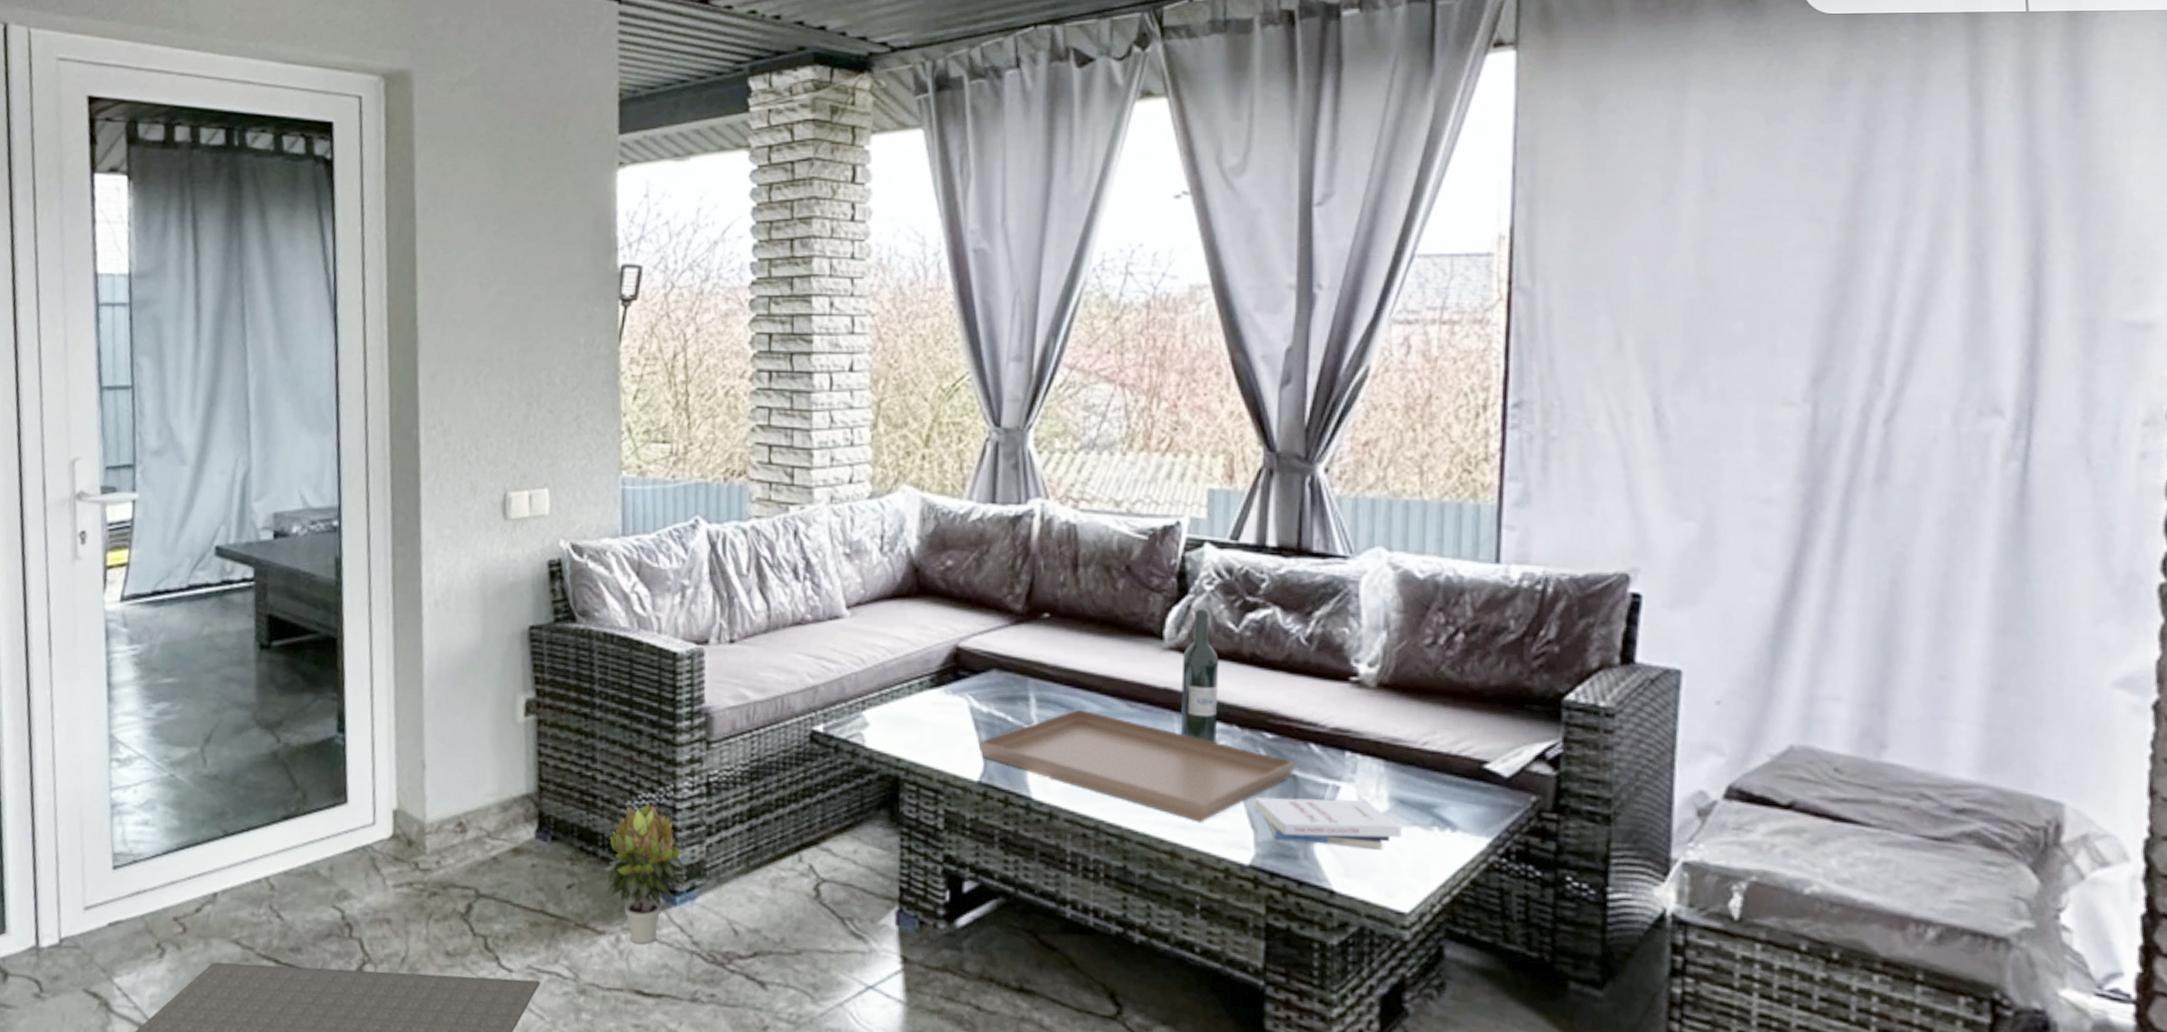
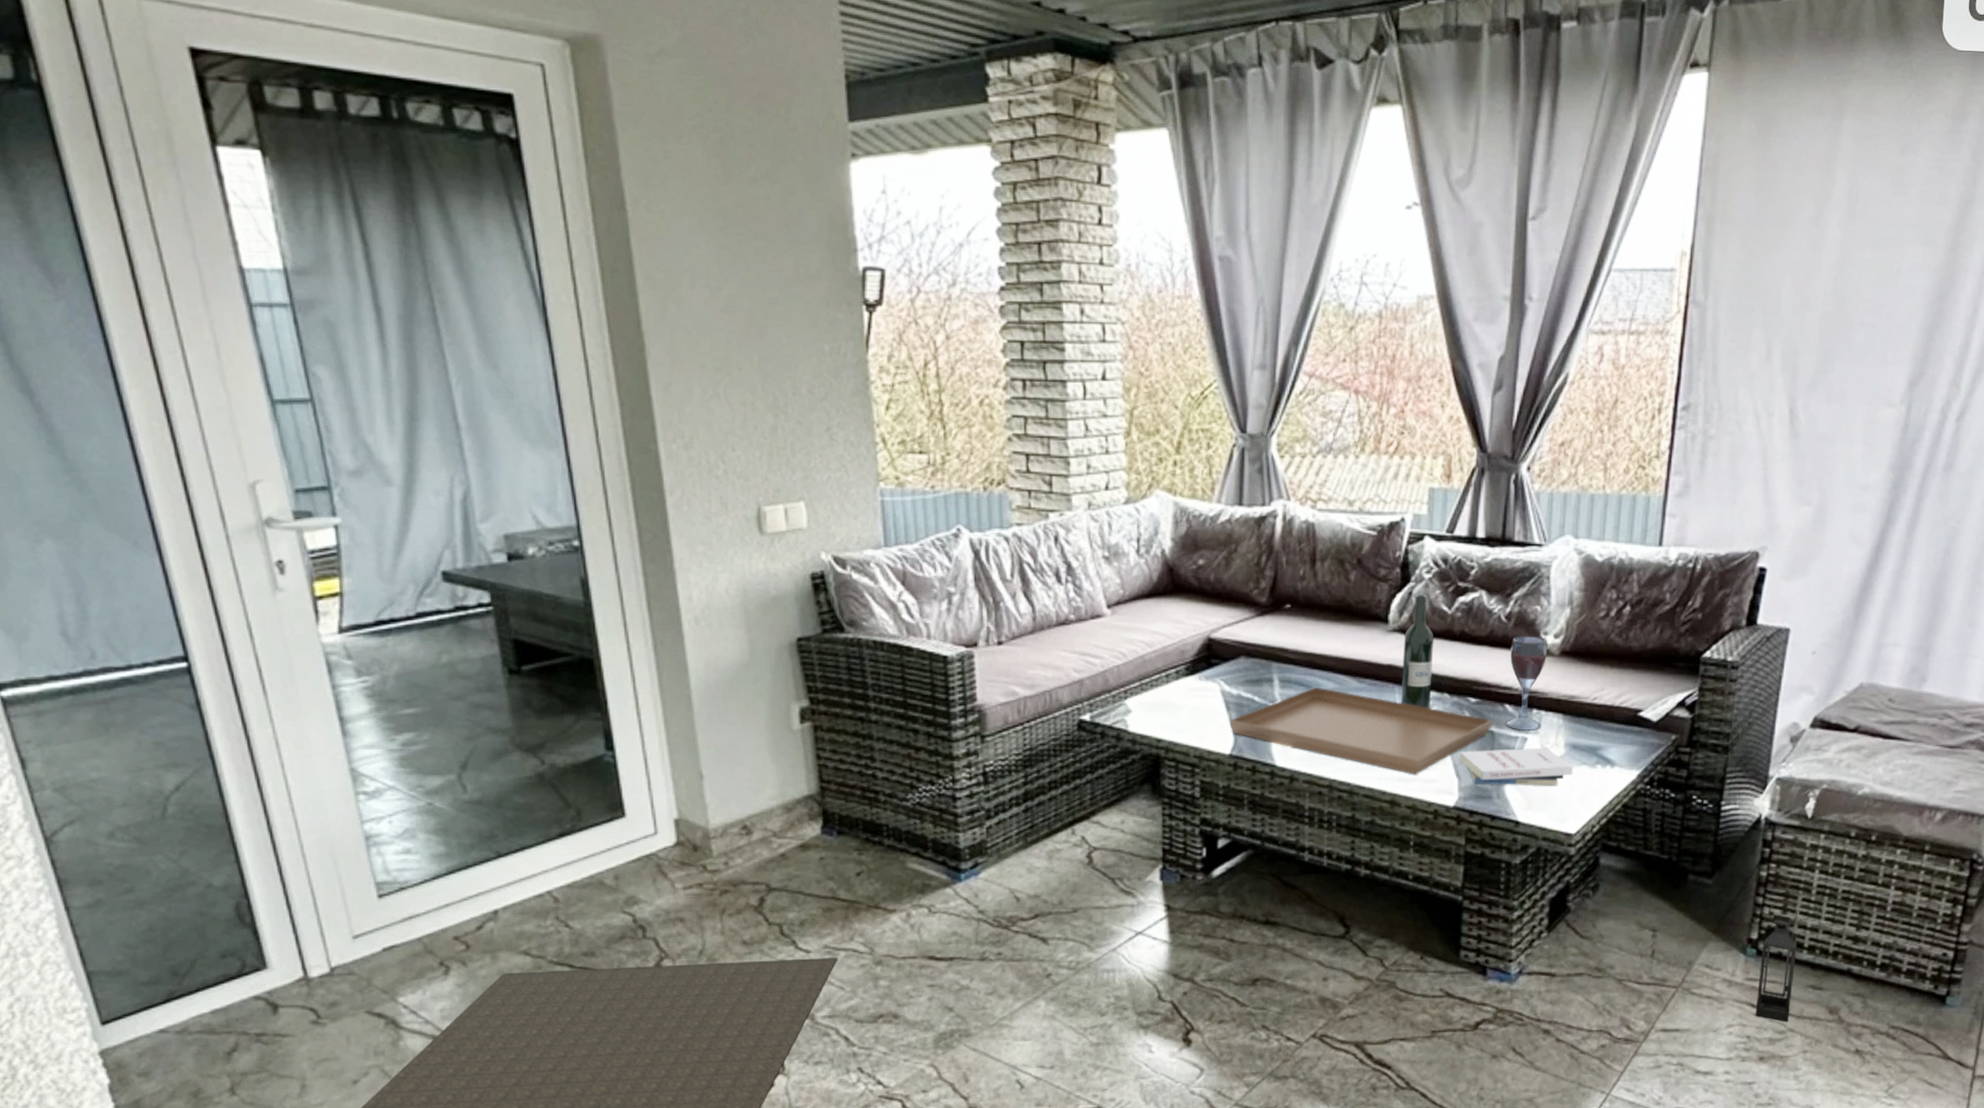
potted plant: present [603,802,688,945] -> none [890,794,971,918]
cup: none [1311,662,1360,778] -> present [1506,636,1547,731]

